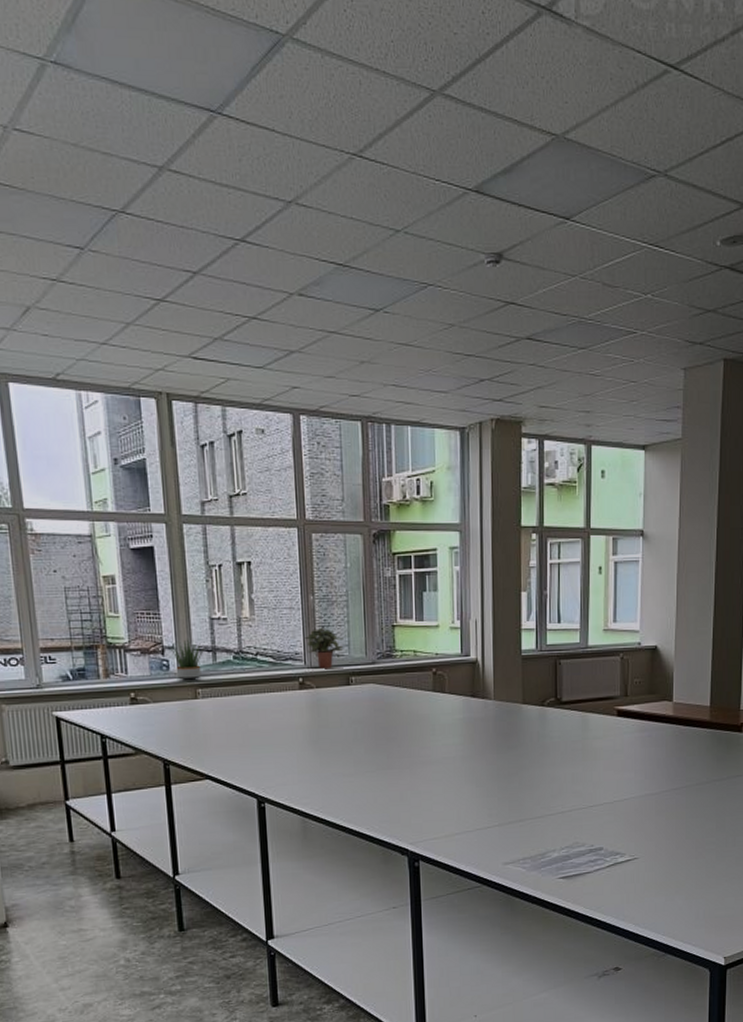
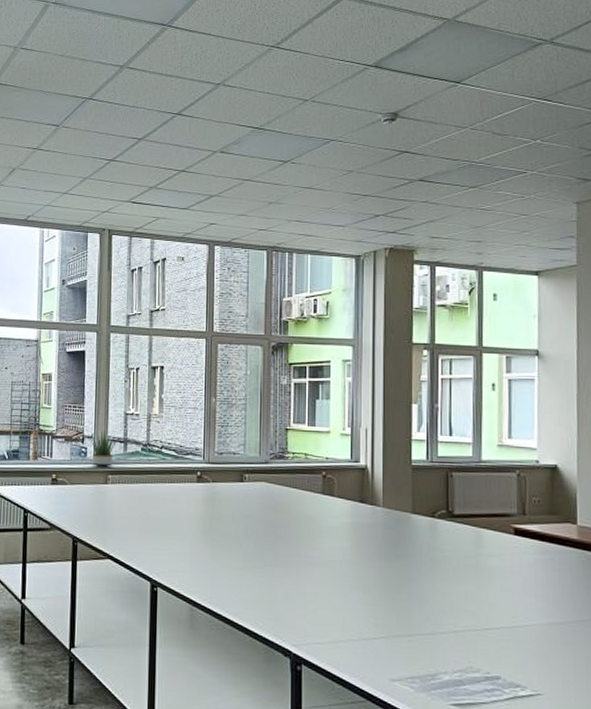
potted plant: present [304,627,344,668] -> none [205,426,240,465]

